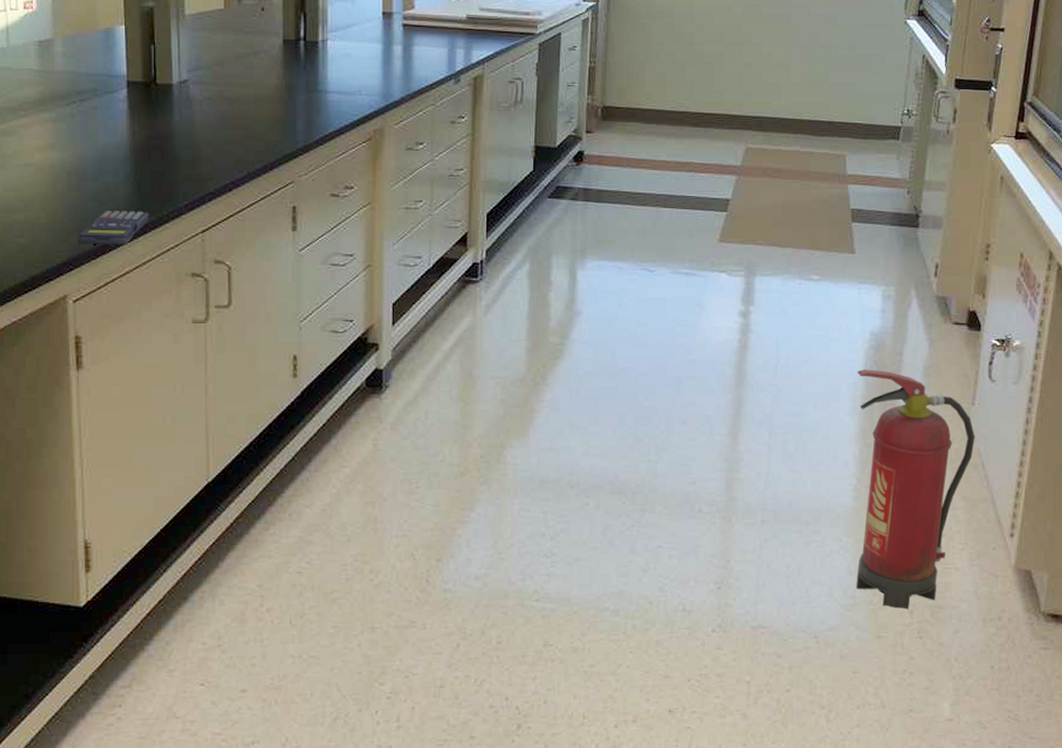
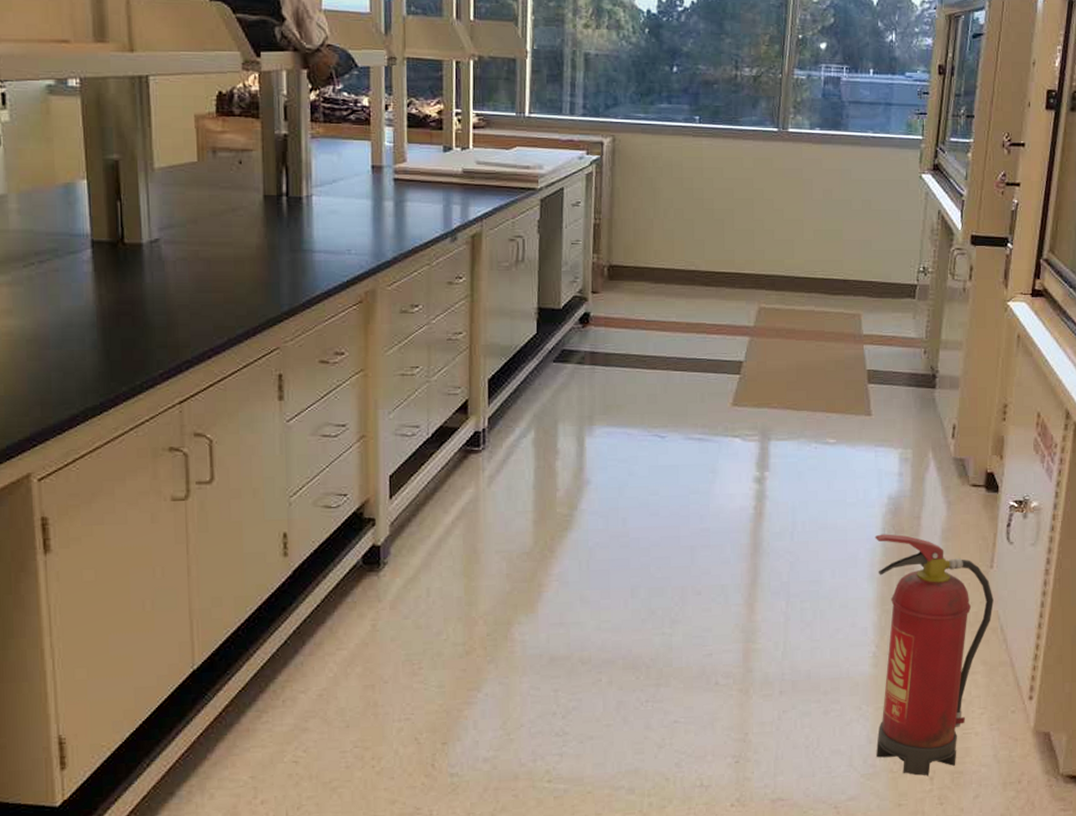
calculator: present [78,211,150,245] -> none [41,381,121,419]

